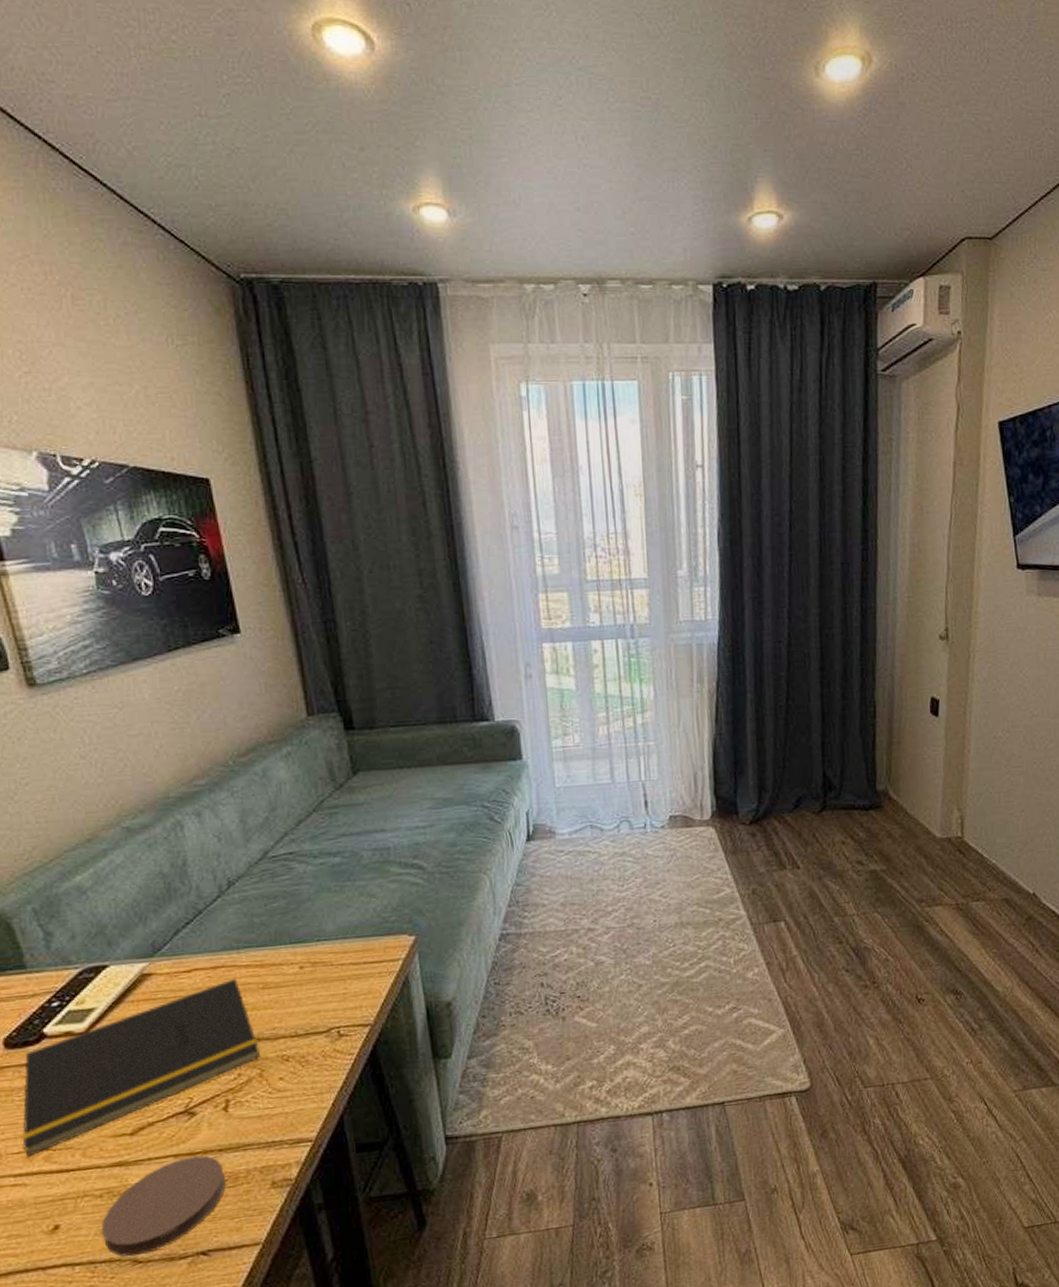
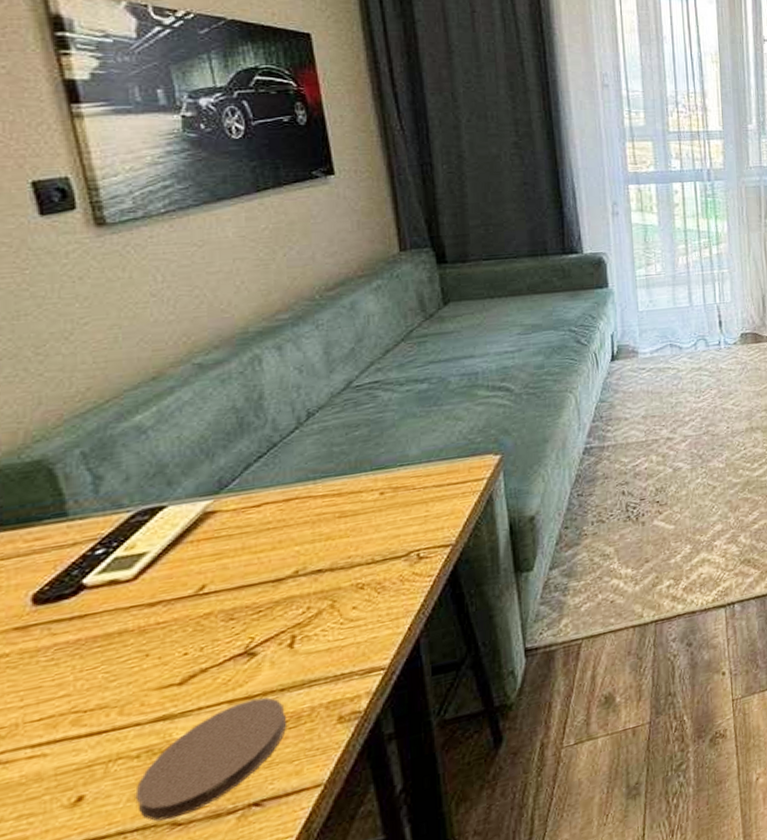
notepad: present [22,978,261,1157] -> none [45,509,334,724]

